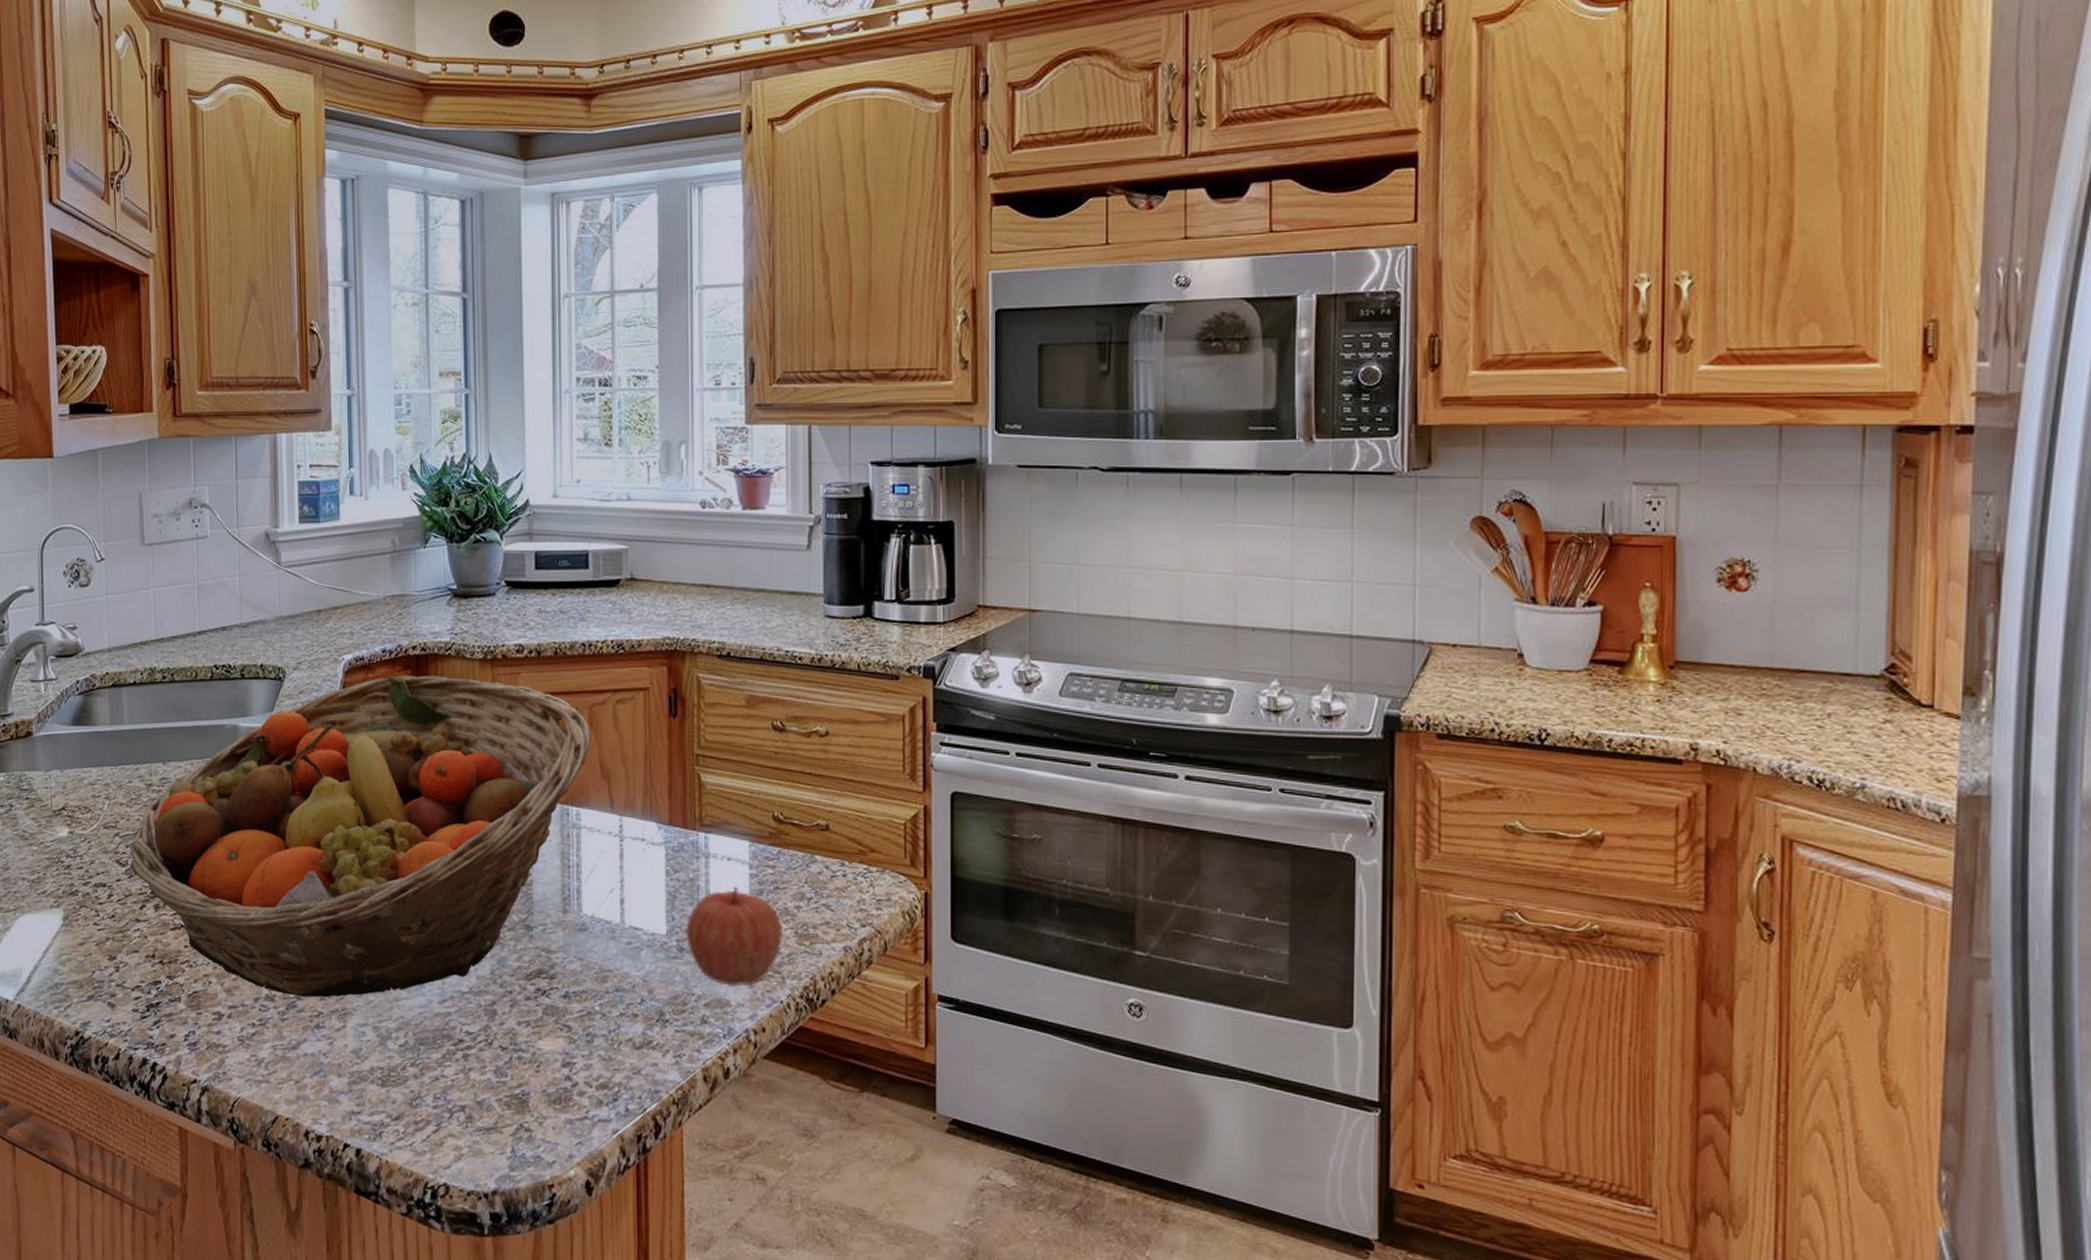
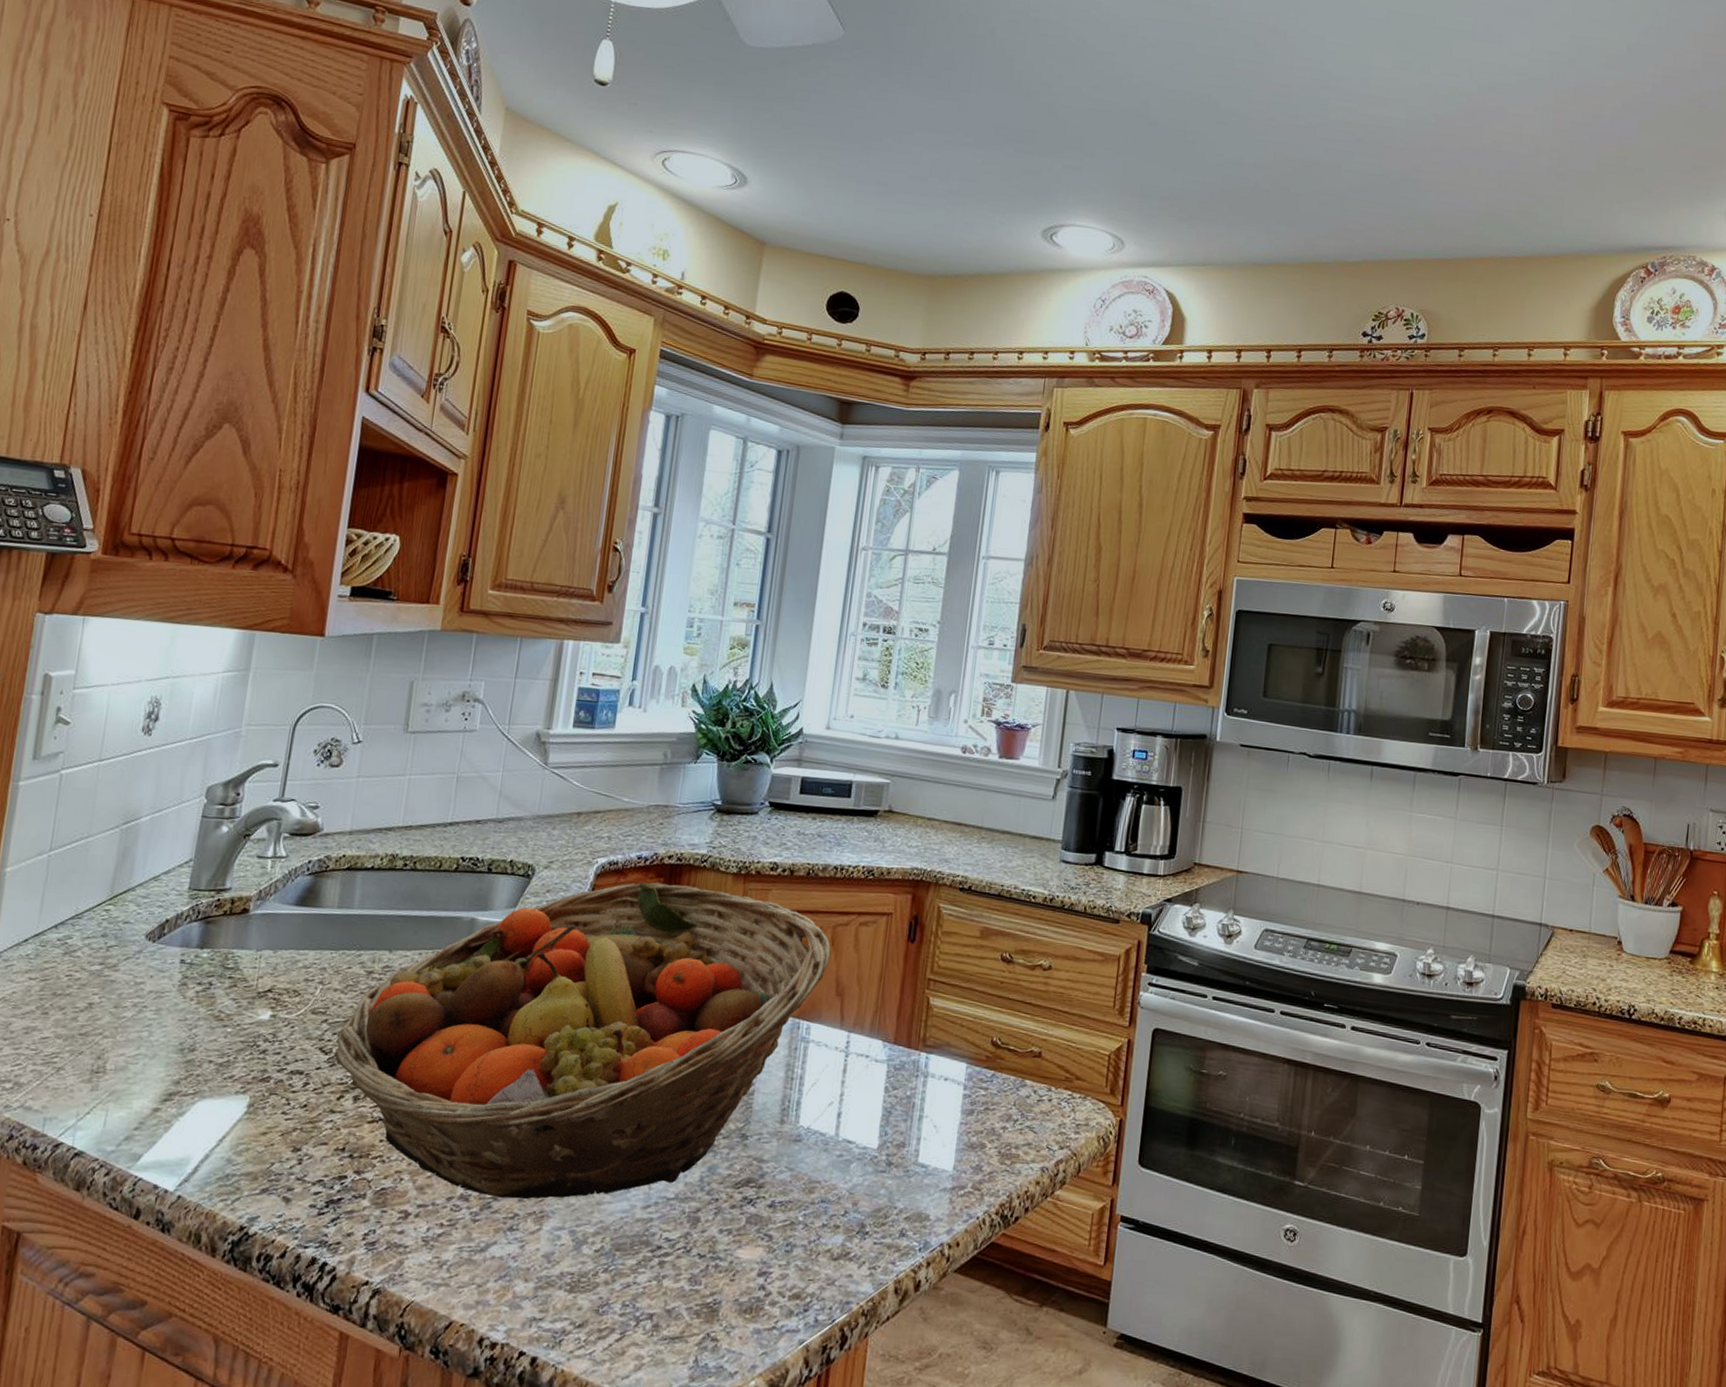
apple: present [686,886,783,986] -> none [896,1105,988,1201]

